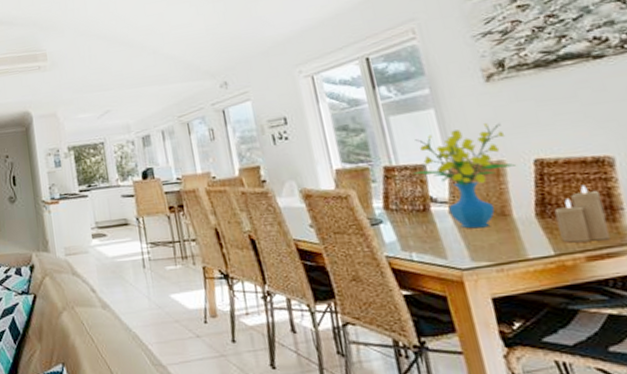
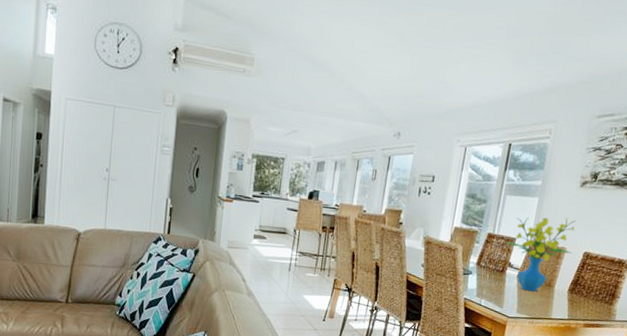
candle: present [554,184,610,243] -> none [576,276,612,316]

